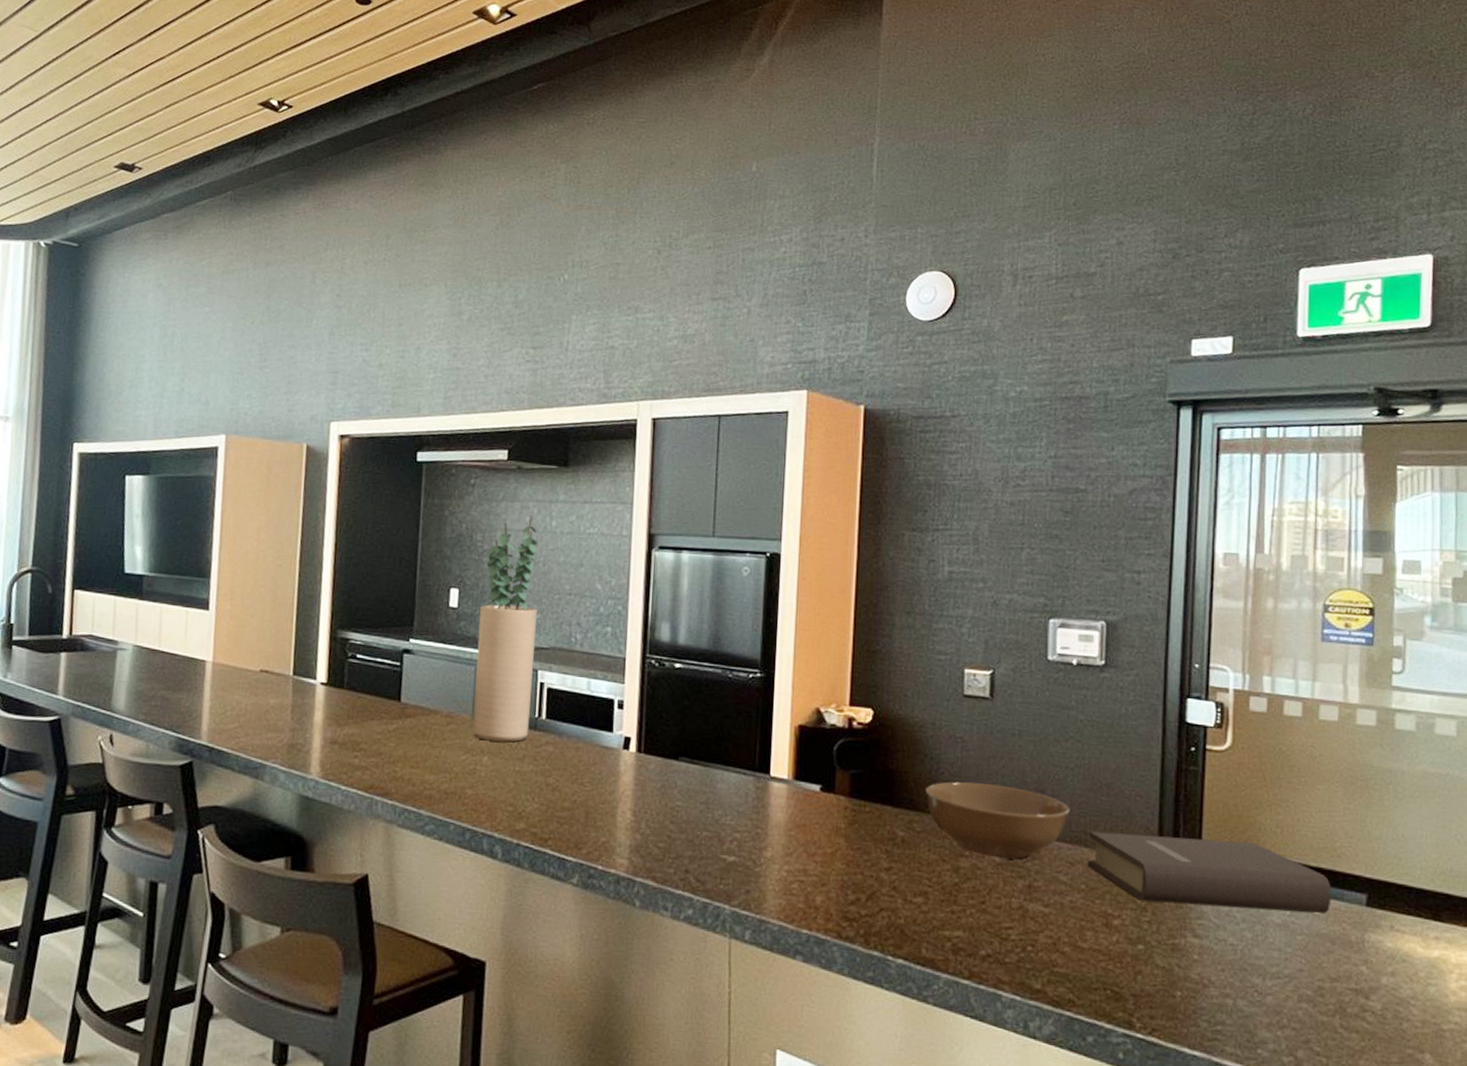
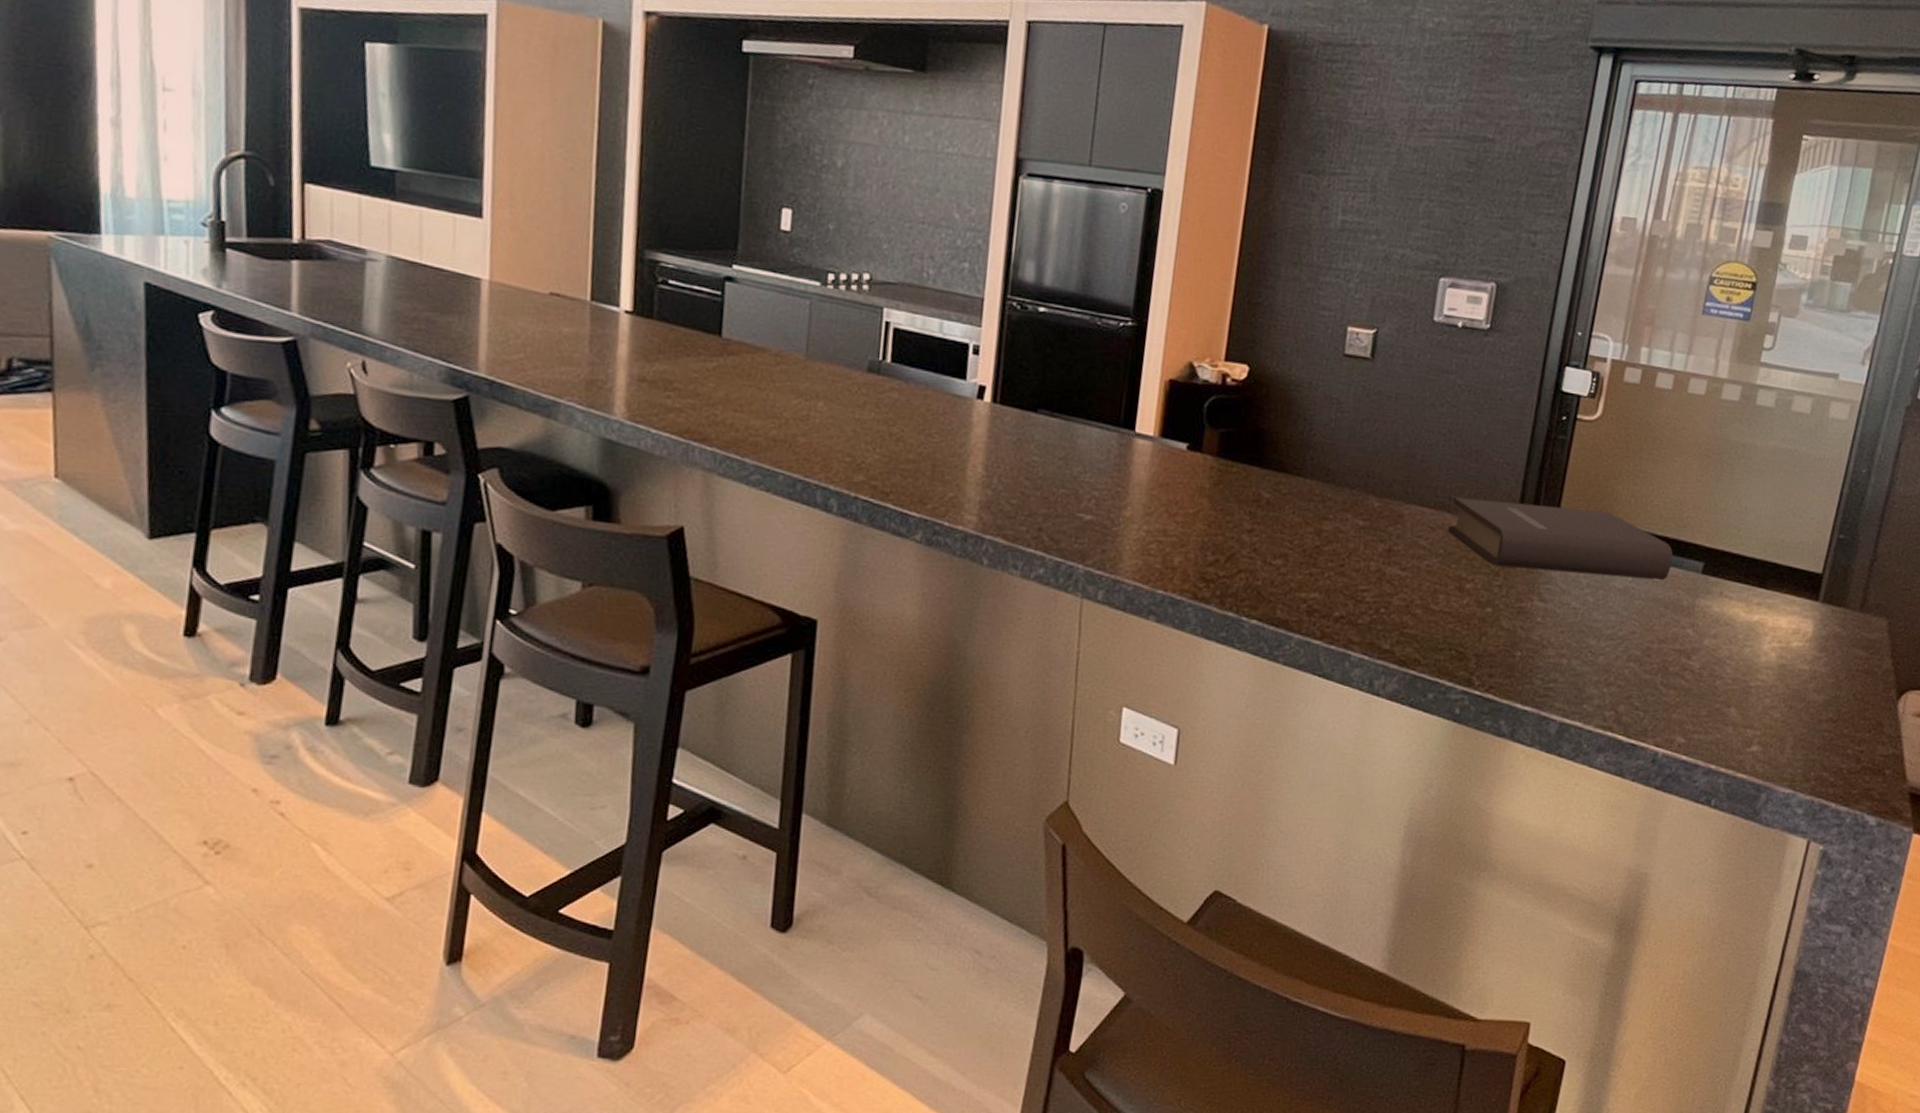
vase: present [472,515,538,743] -> none [806,127,888,387]
bowl: present [925,781,1070,859] -> none [1295,443,1438,523]

